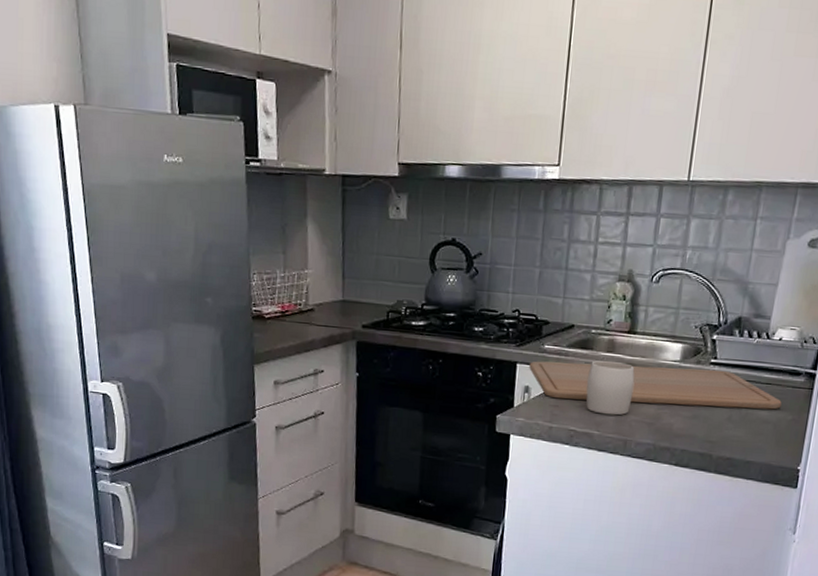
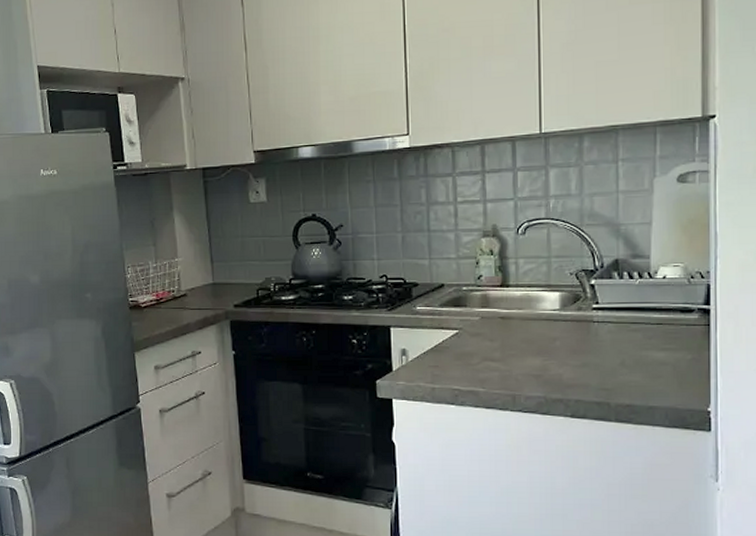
chopping board: present [529,361,782,410] -> none [403,314,677,359]
mug: present [586,360,635,416] -> none [464,316,515,371]

